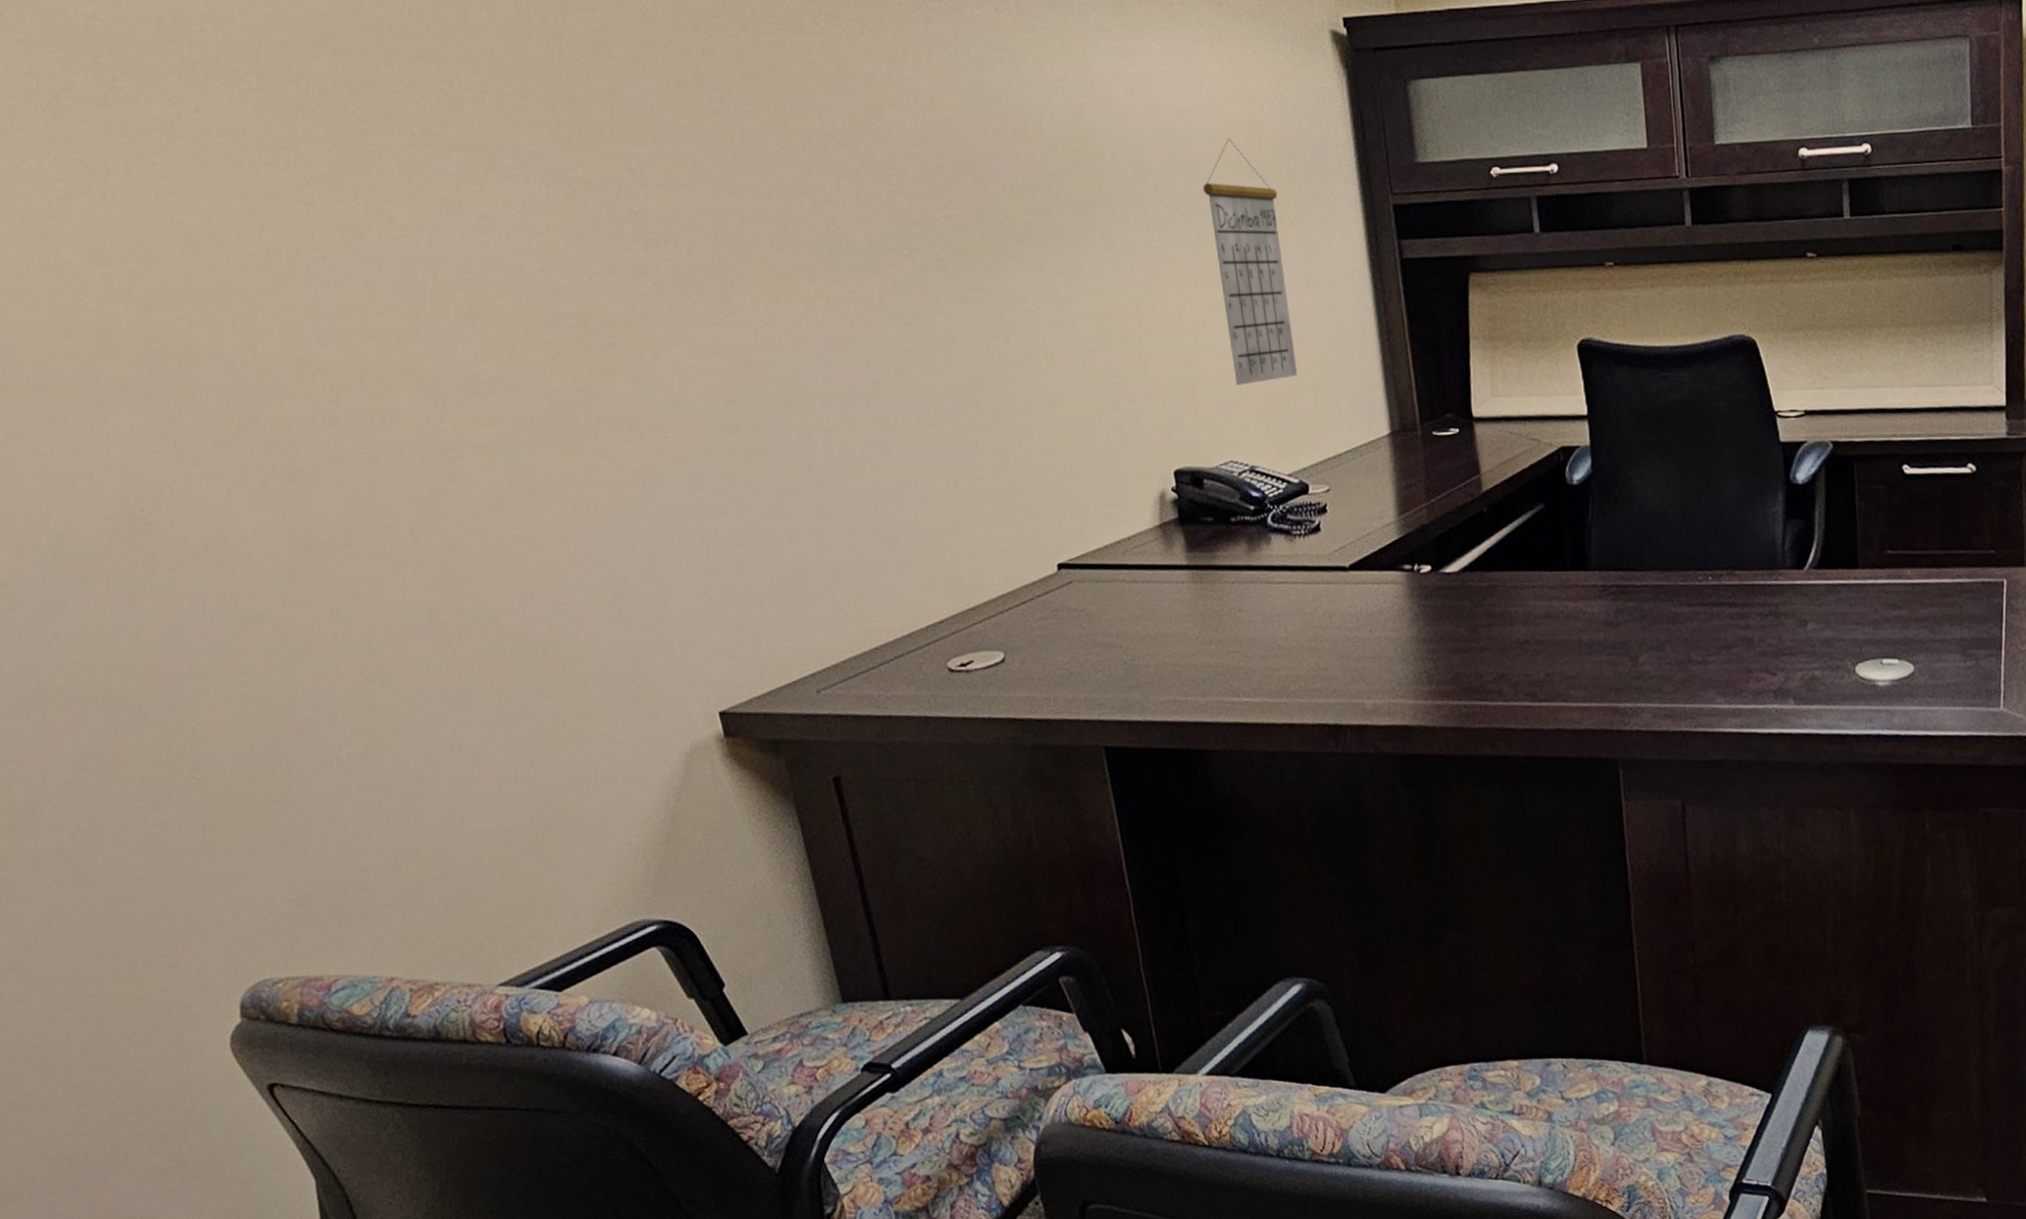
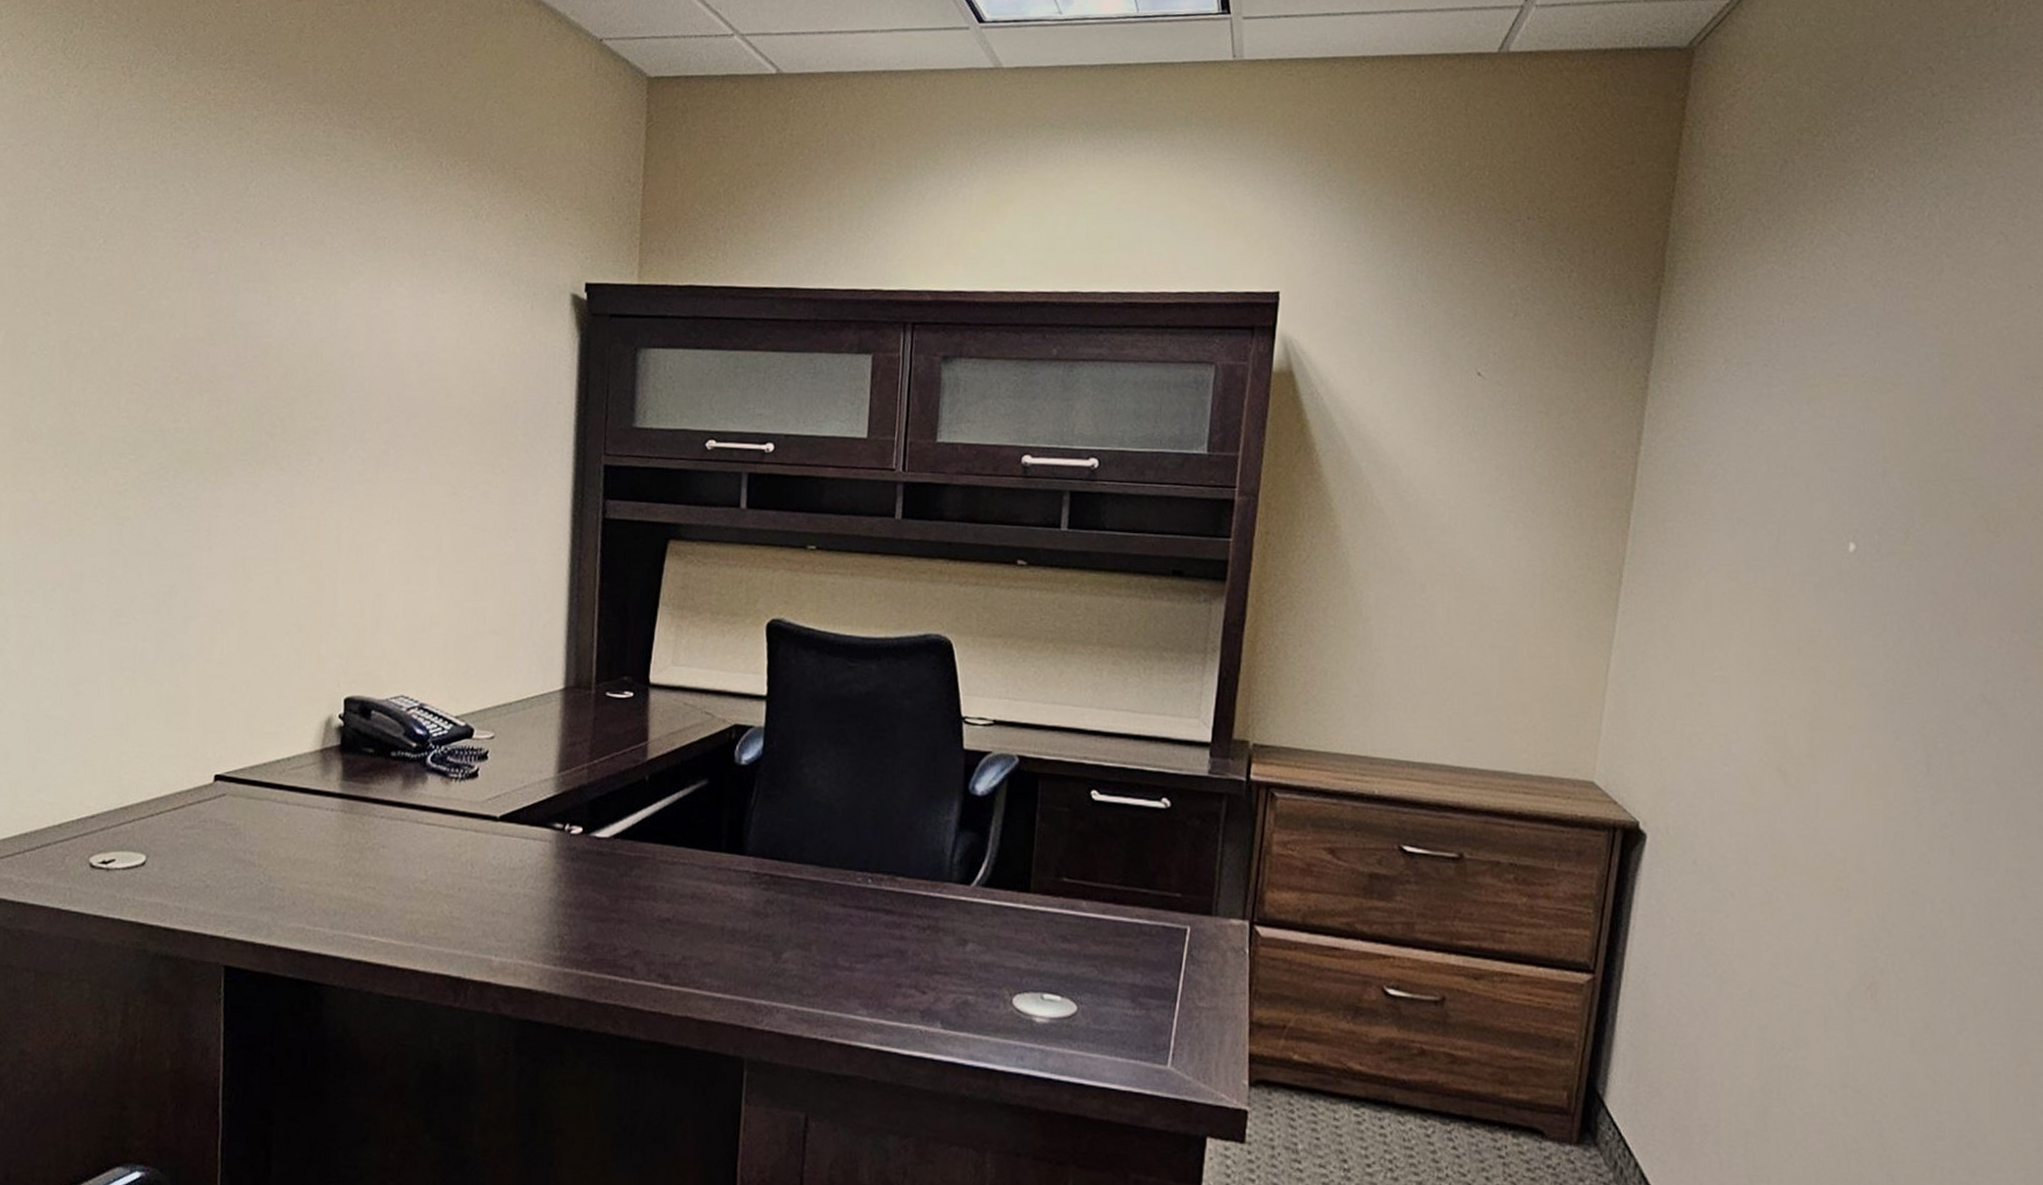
calendar: present [1202,138,1298,385] -> none [420,384,494,623]

